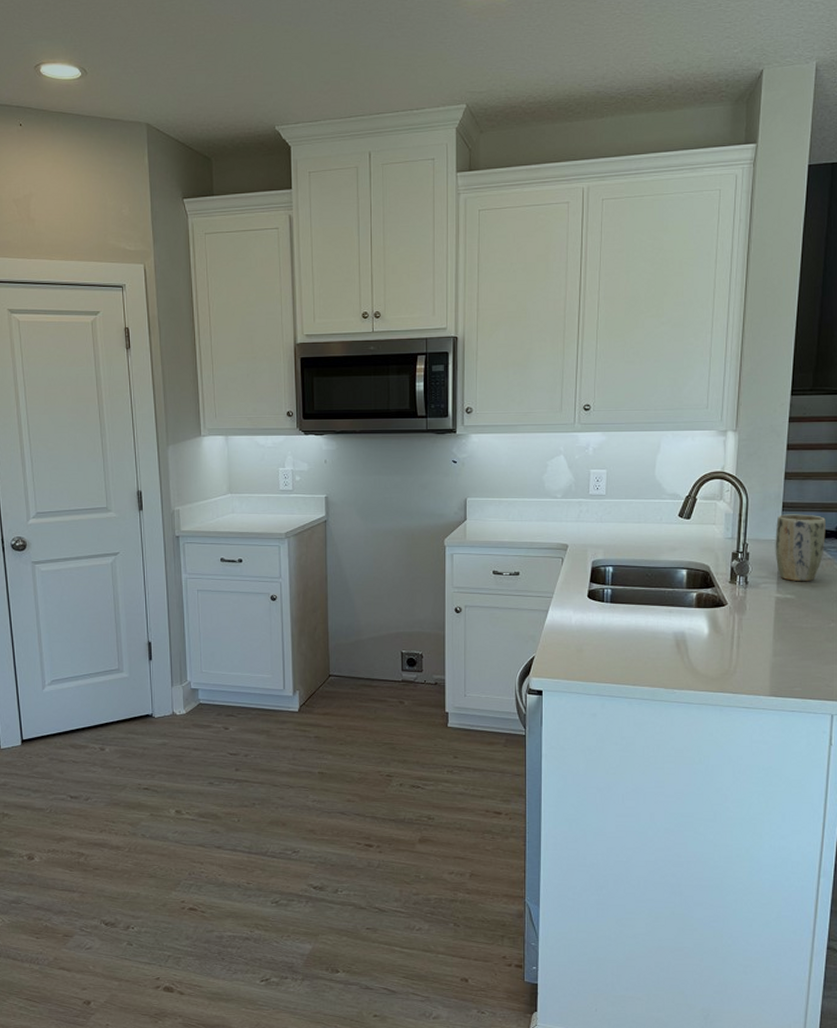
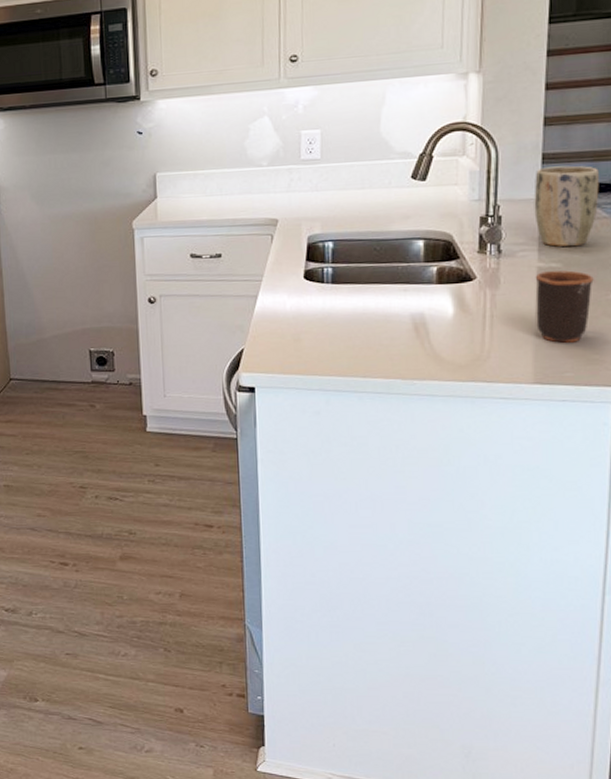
mug: none [773,601,819,662] -> present [535,270,594,343]

